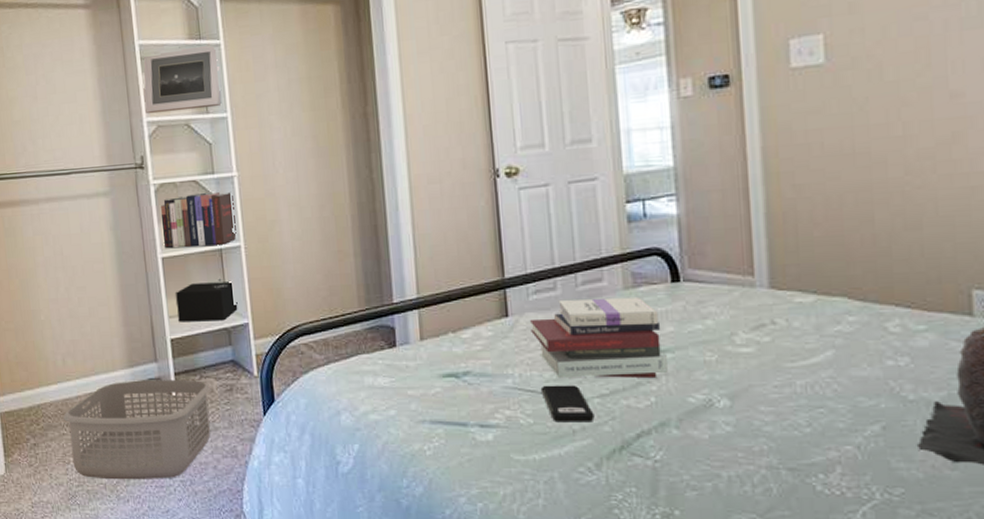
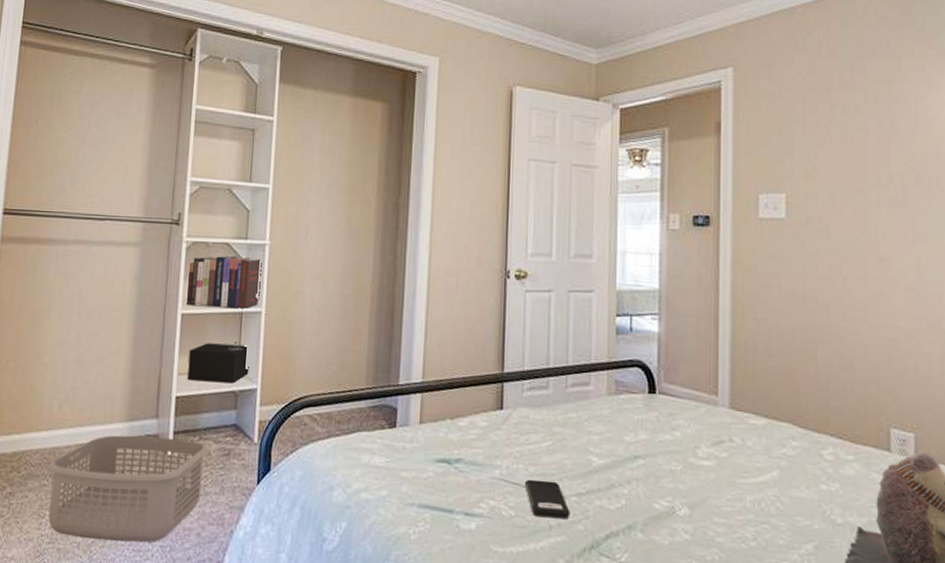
picture frame: present [143,46,222,115] -> none [191,120,269,178]
books: present [530,298,668,379] -> none [522,398,639,481]

